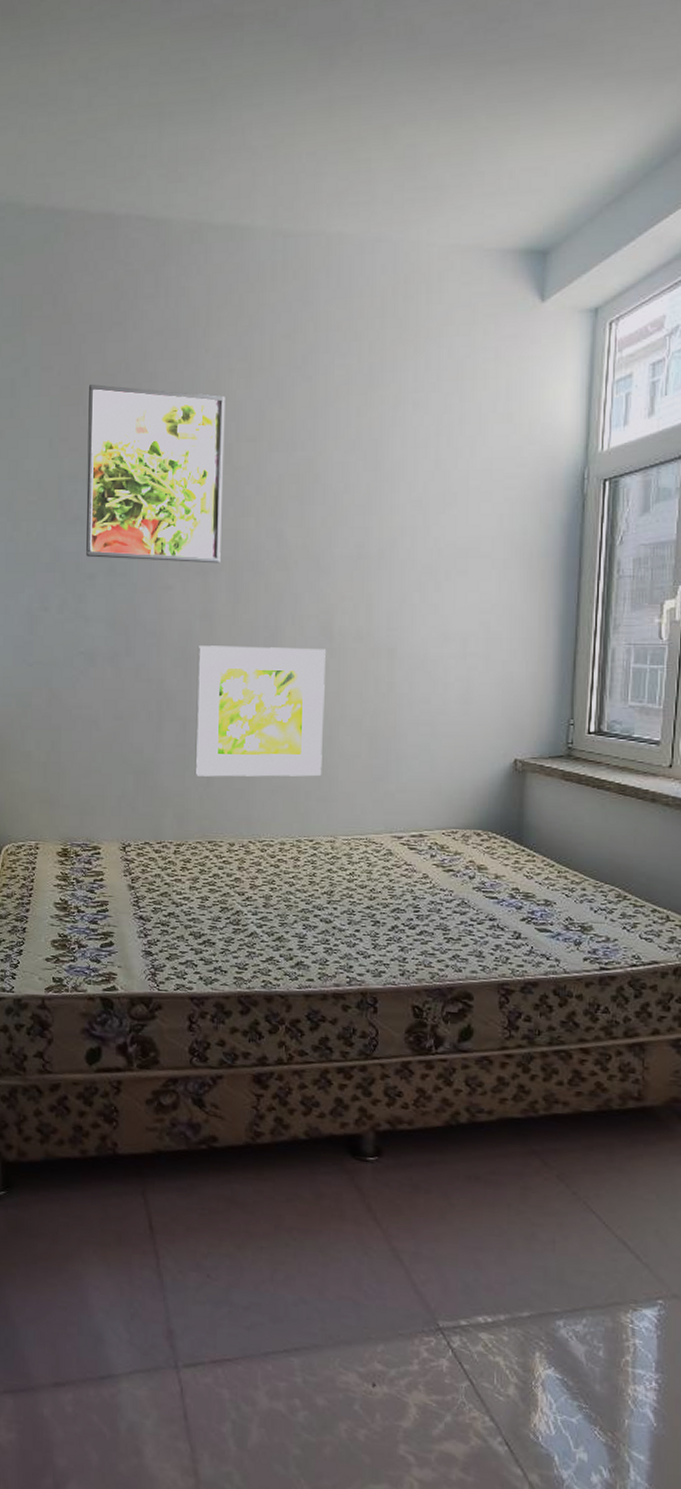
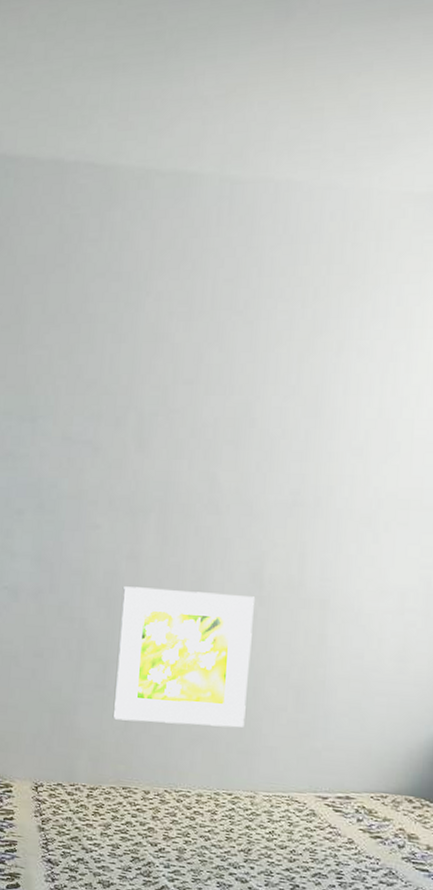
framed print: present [86,384,225,564] -> none [16,323,164,505]

